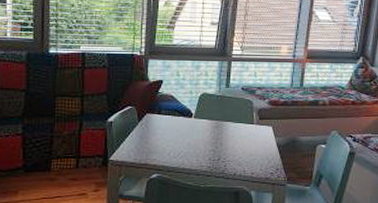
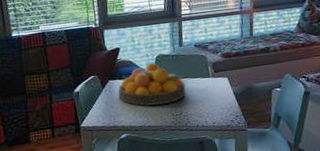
fruit bowl: none [154,100,229,147] -> present [118,62,186,106]

